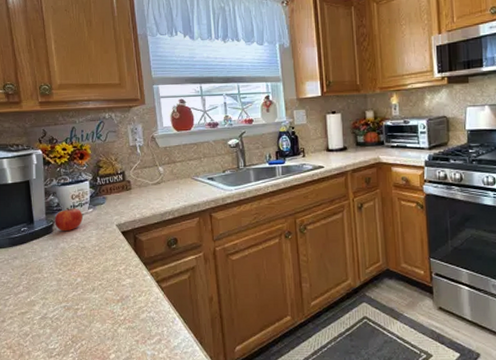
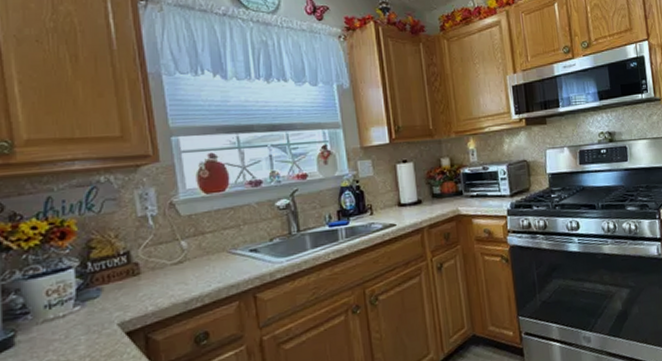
fruit: present [54,207,83,232] -> none [17,307,64,343]

